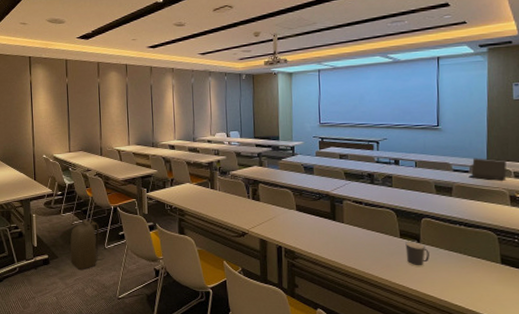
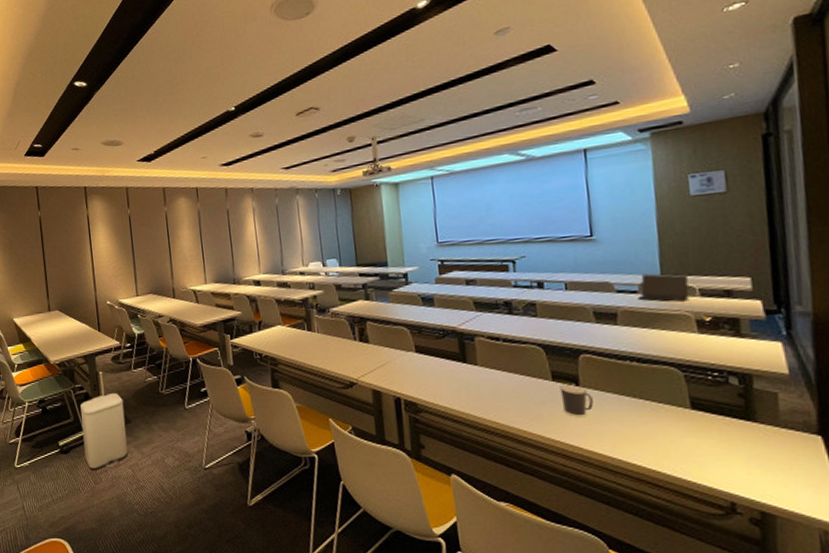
pedal bin: none [14,233,54,297] -> present [80,393,128,470]
backpack: present [70,219,105,269] -> none [143,374,186,435]

